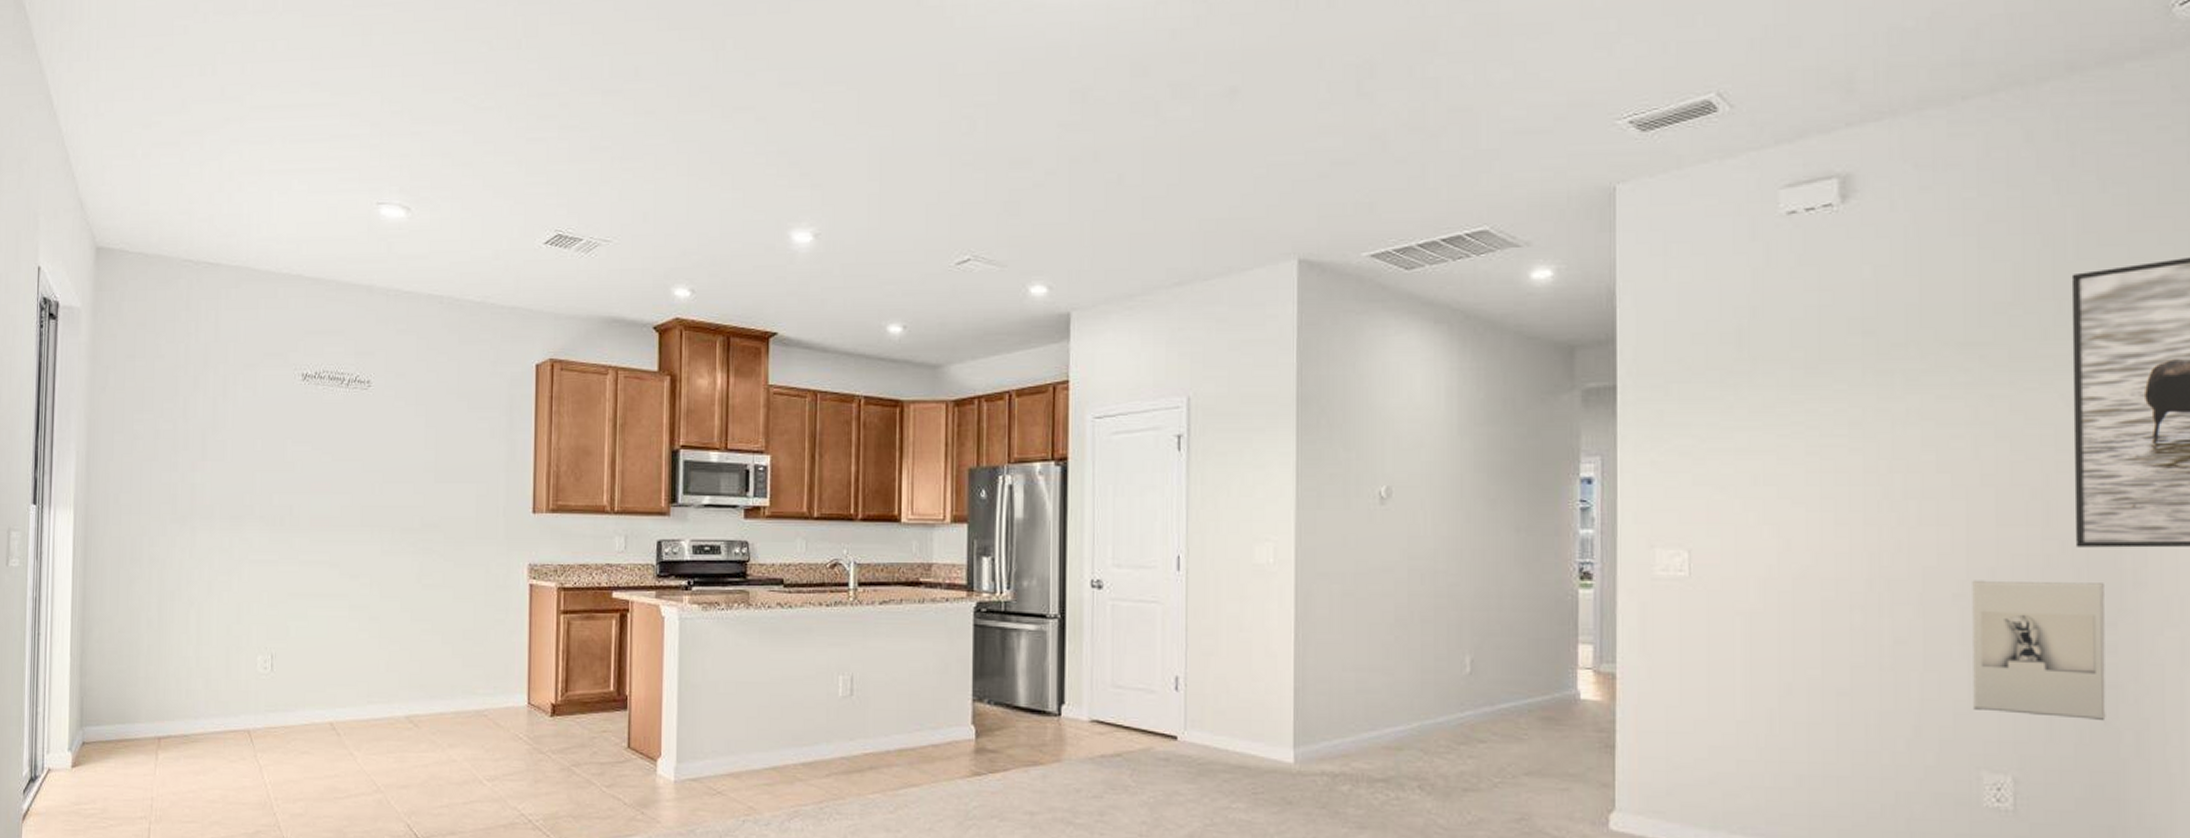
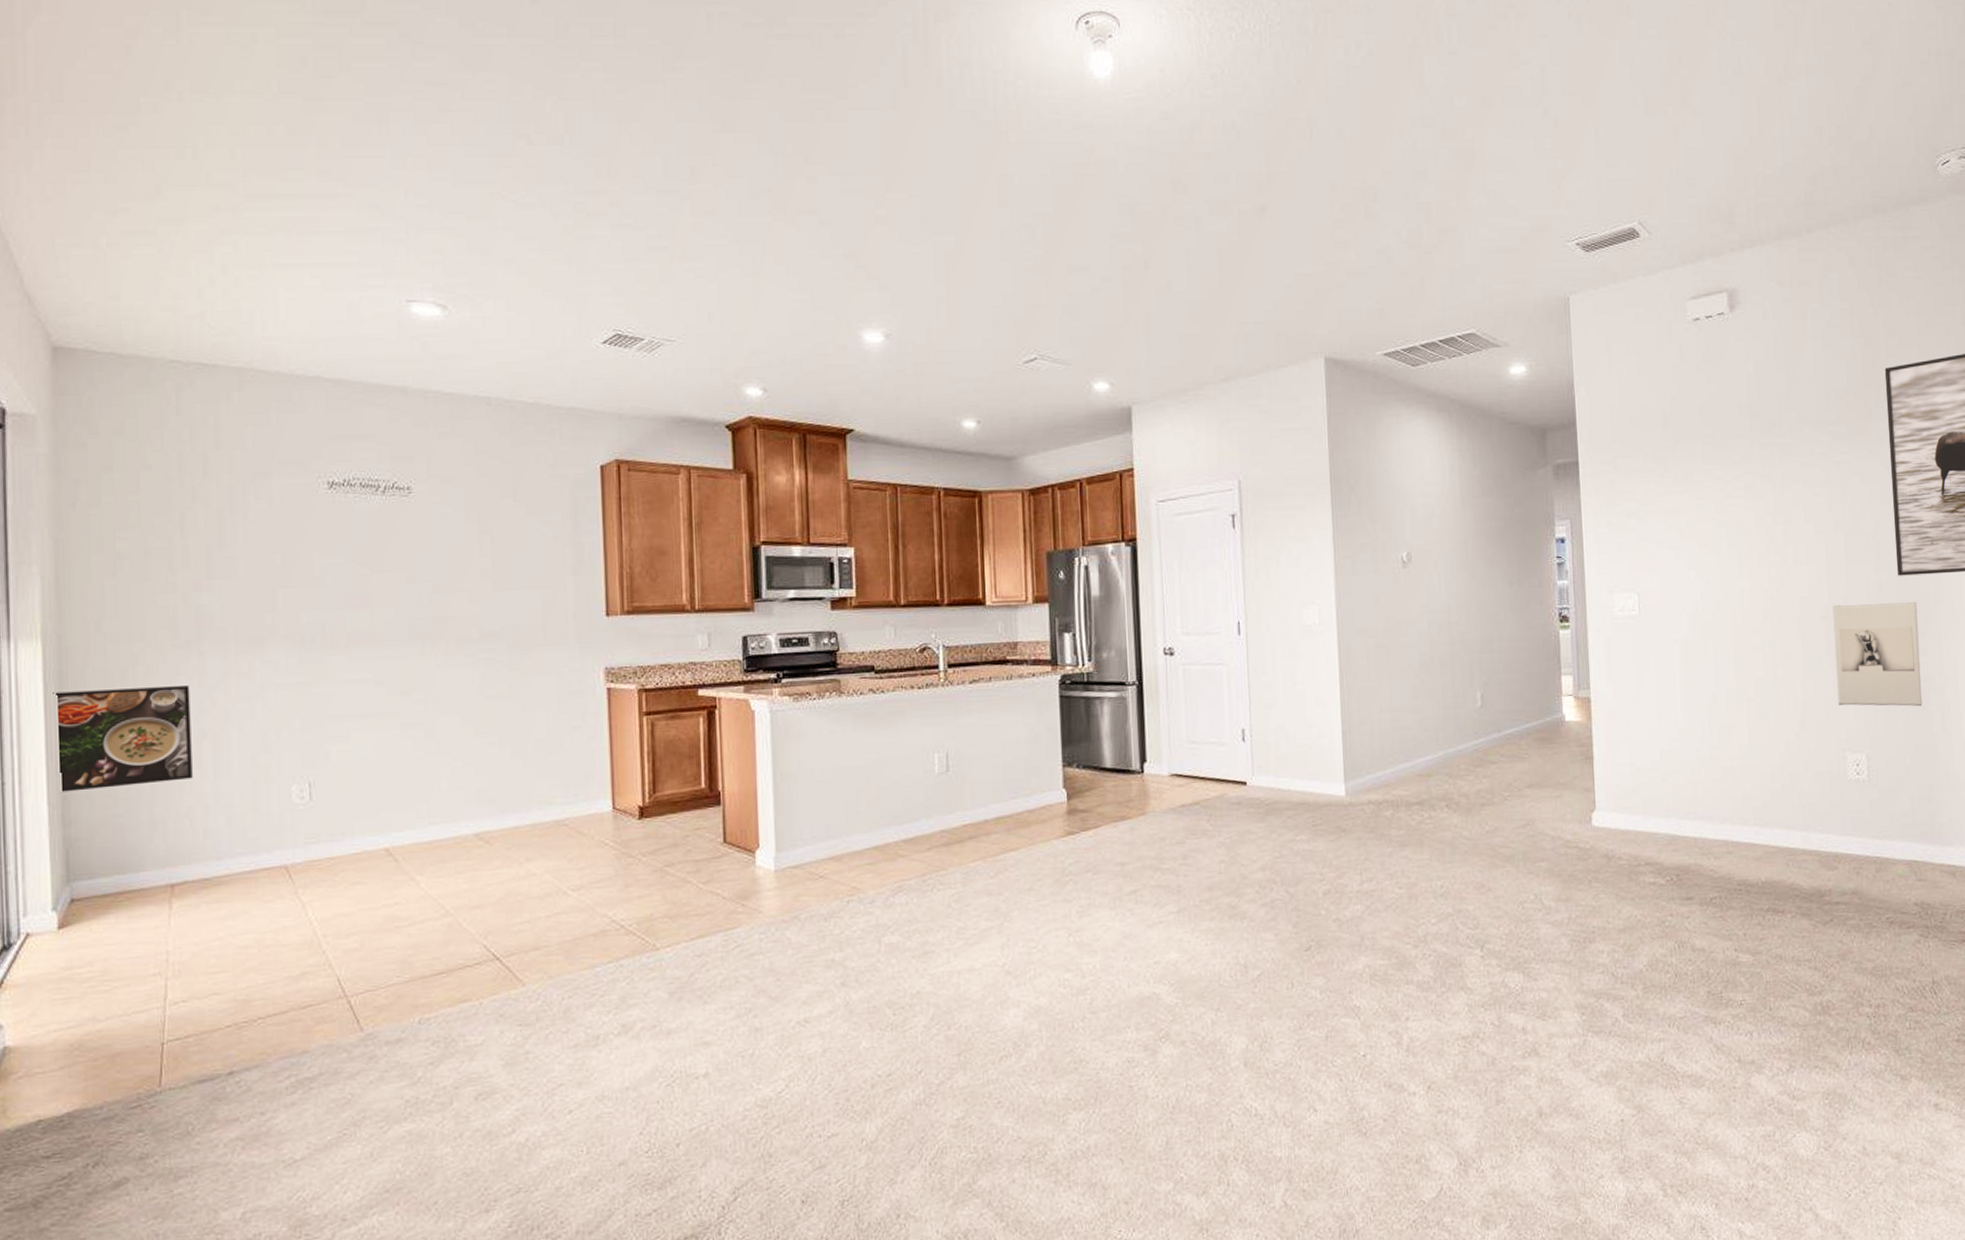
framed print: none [79,556,183,646] -> present [53,686,193,792]

